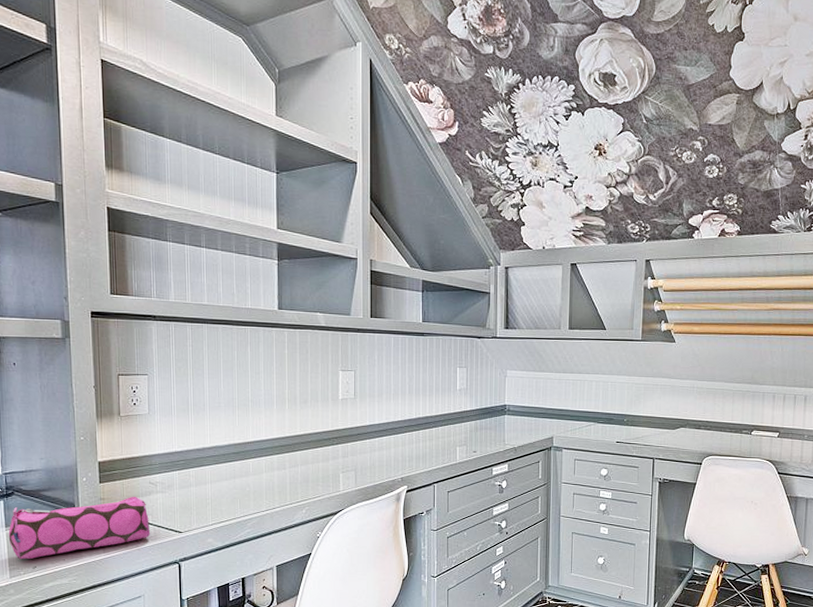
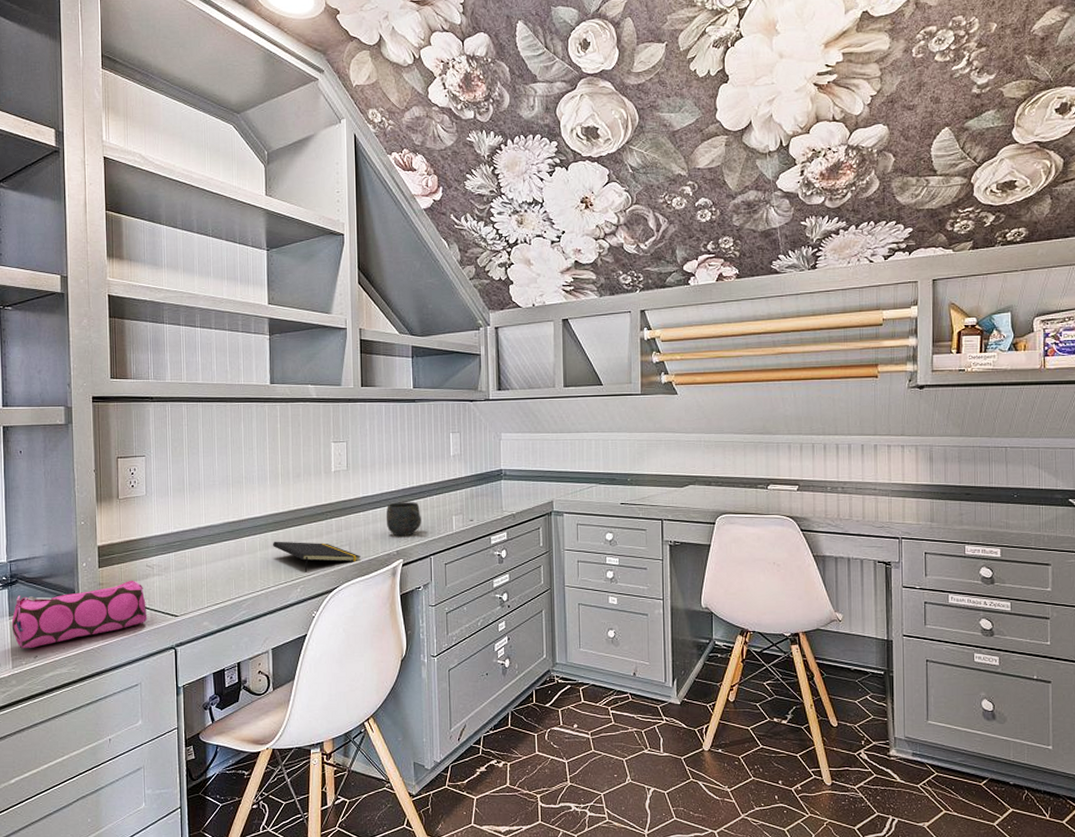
notepad: none [279,464,366,495] -> present [273,541,361,573]
mug: none [391,431,426,465] -> present [386,502,421,537]

